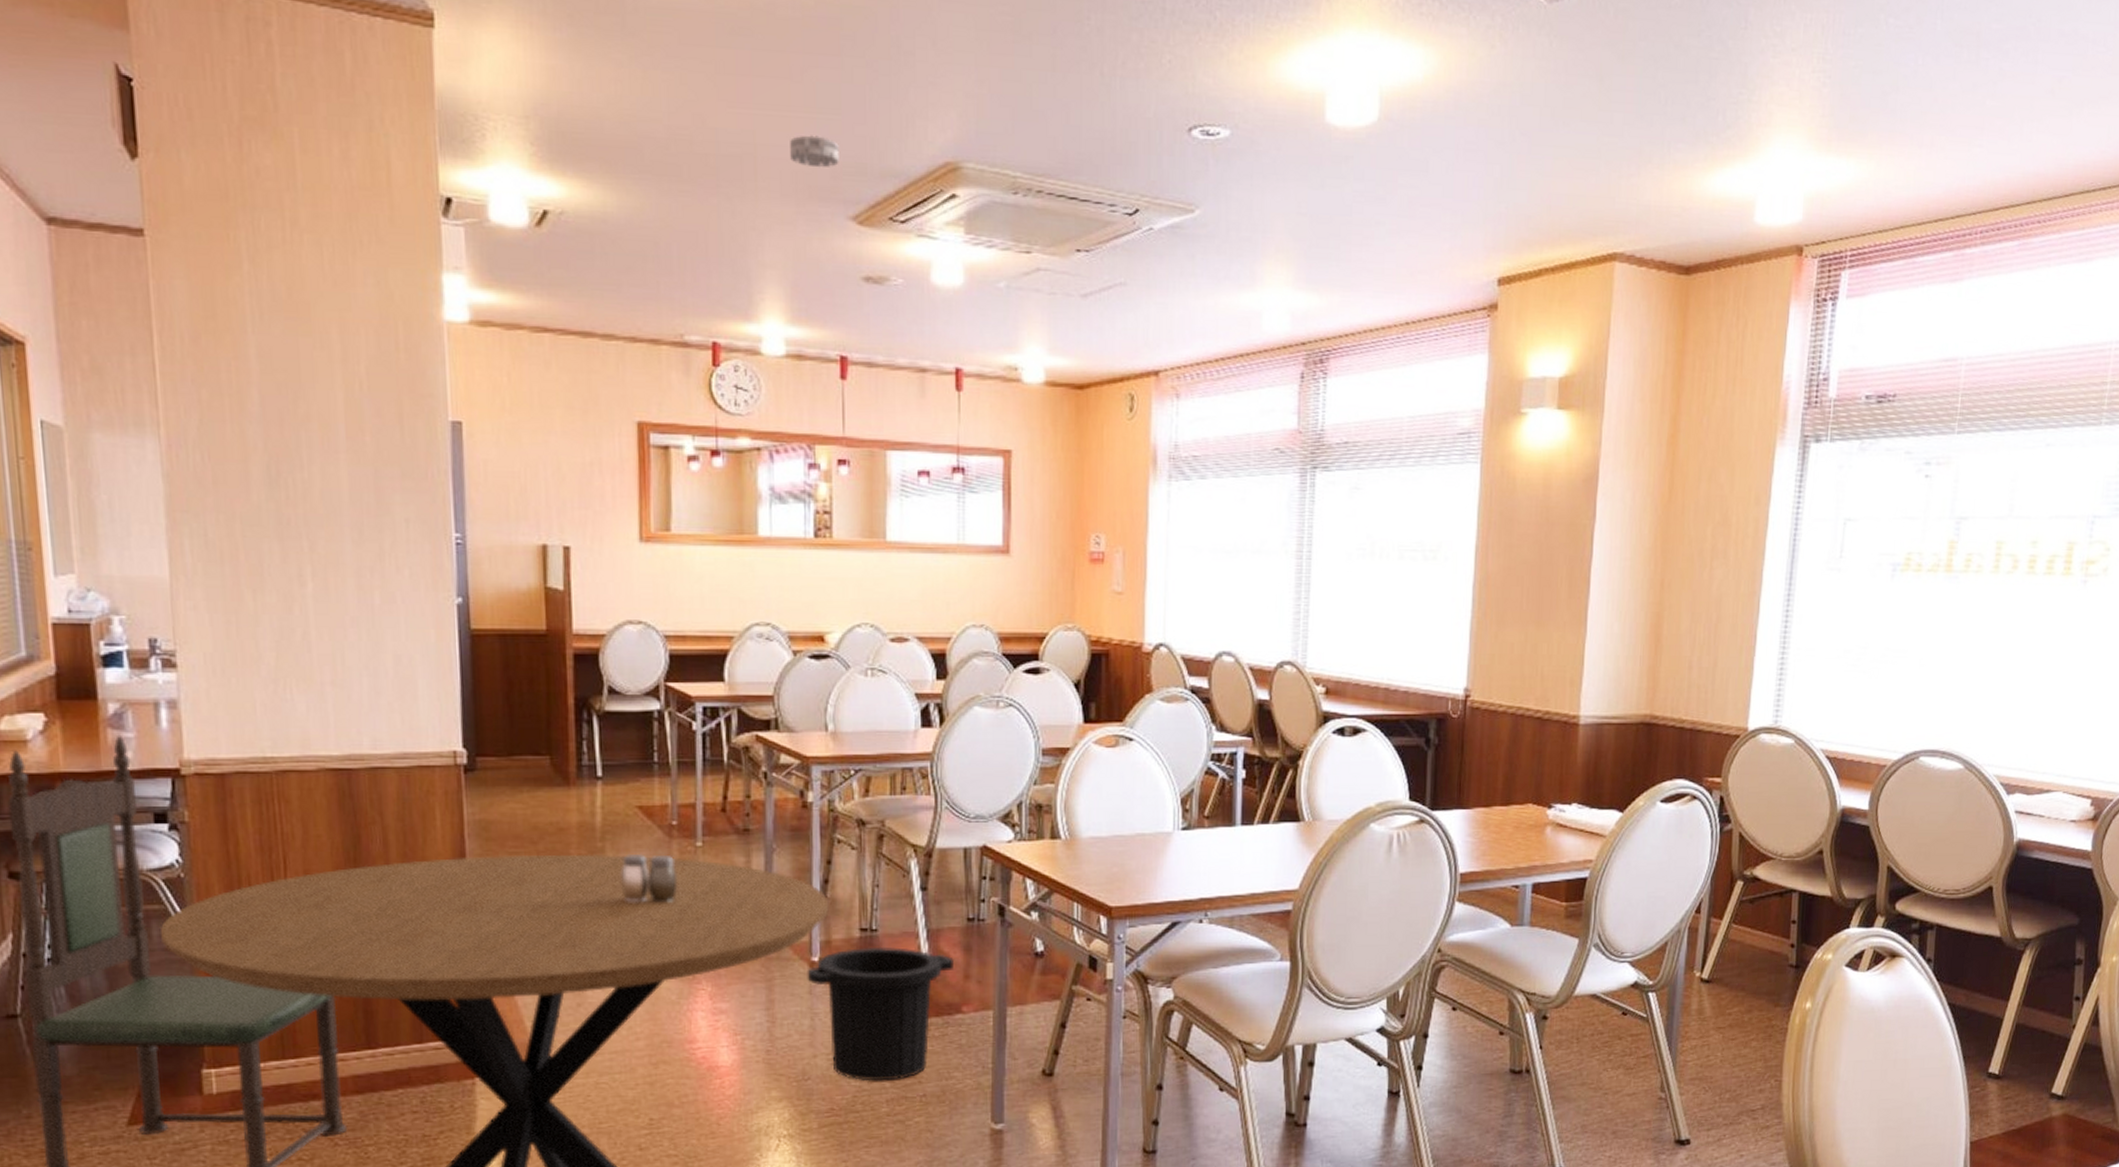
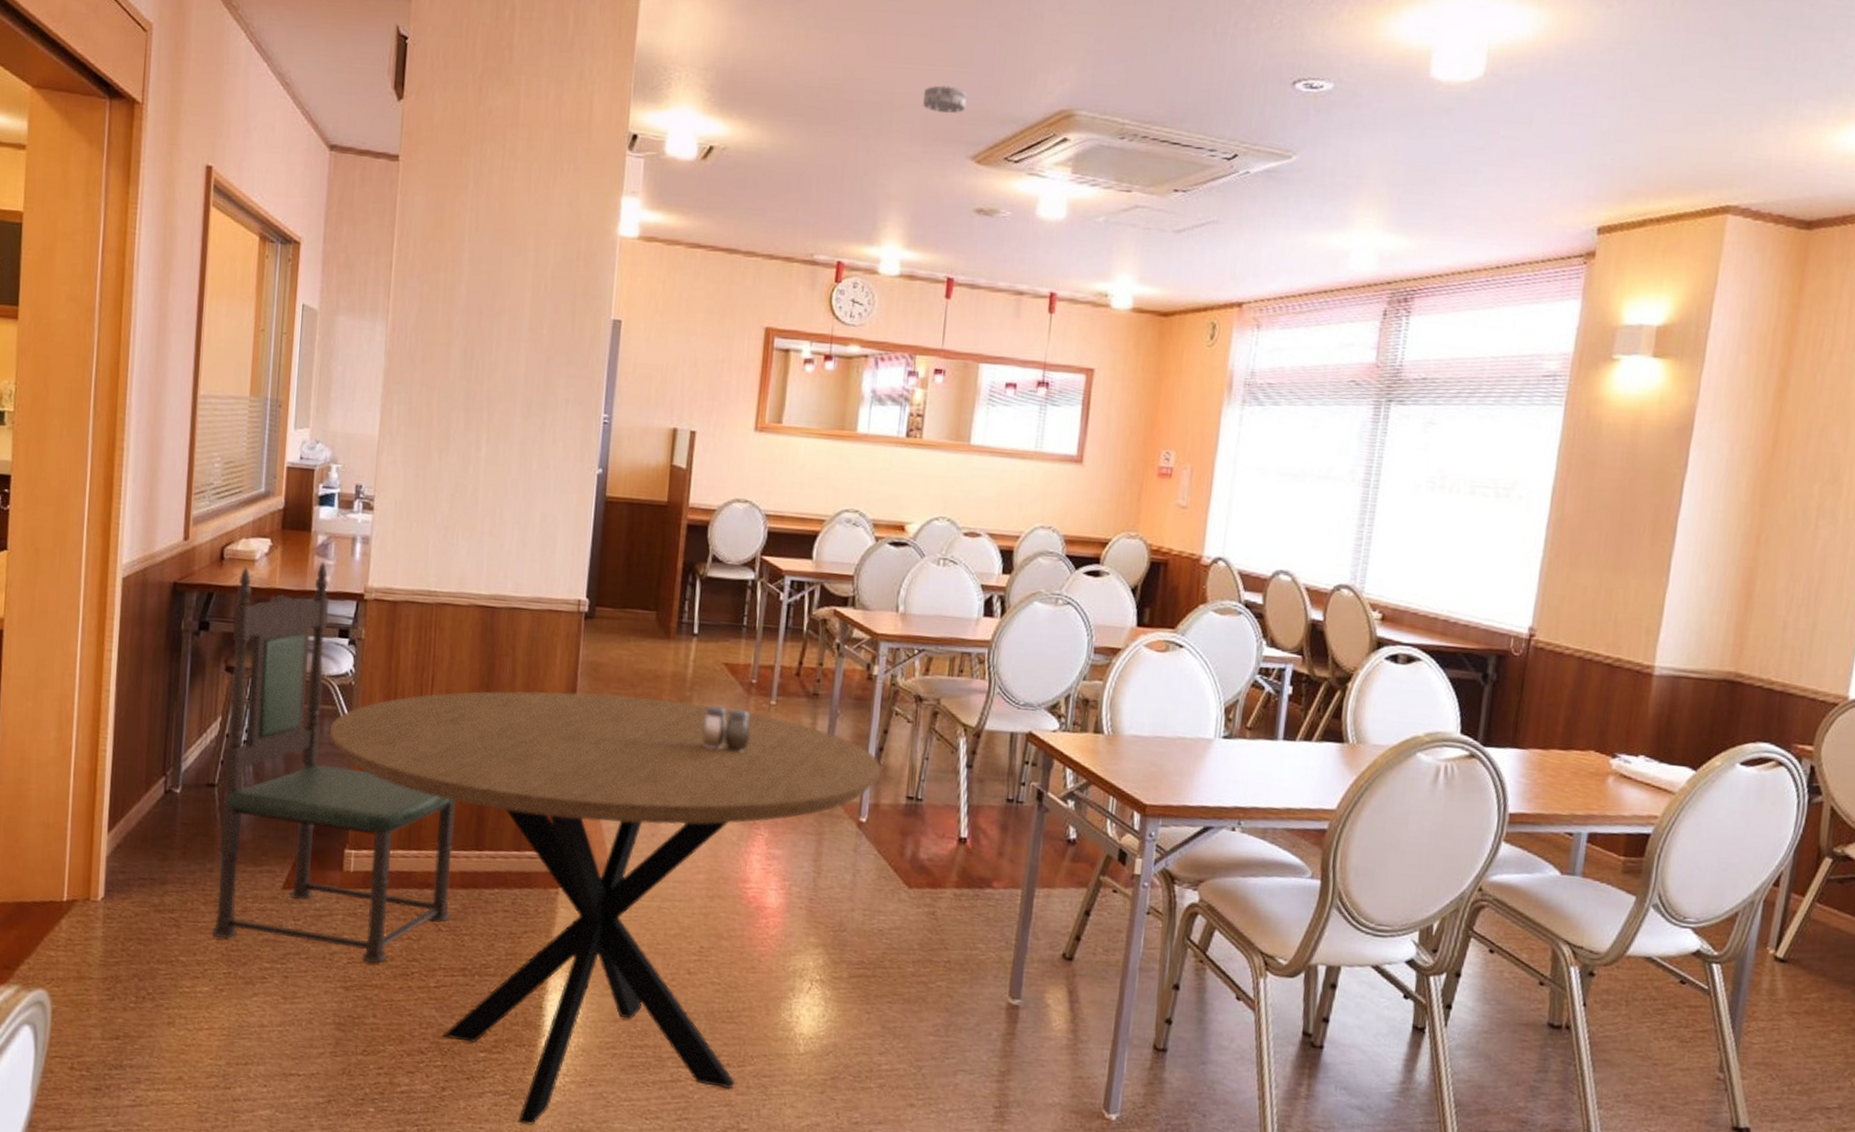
trash can: present [807,946,955,1081] -> none [853,814,991,944]

